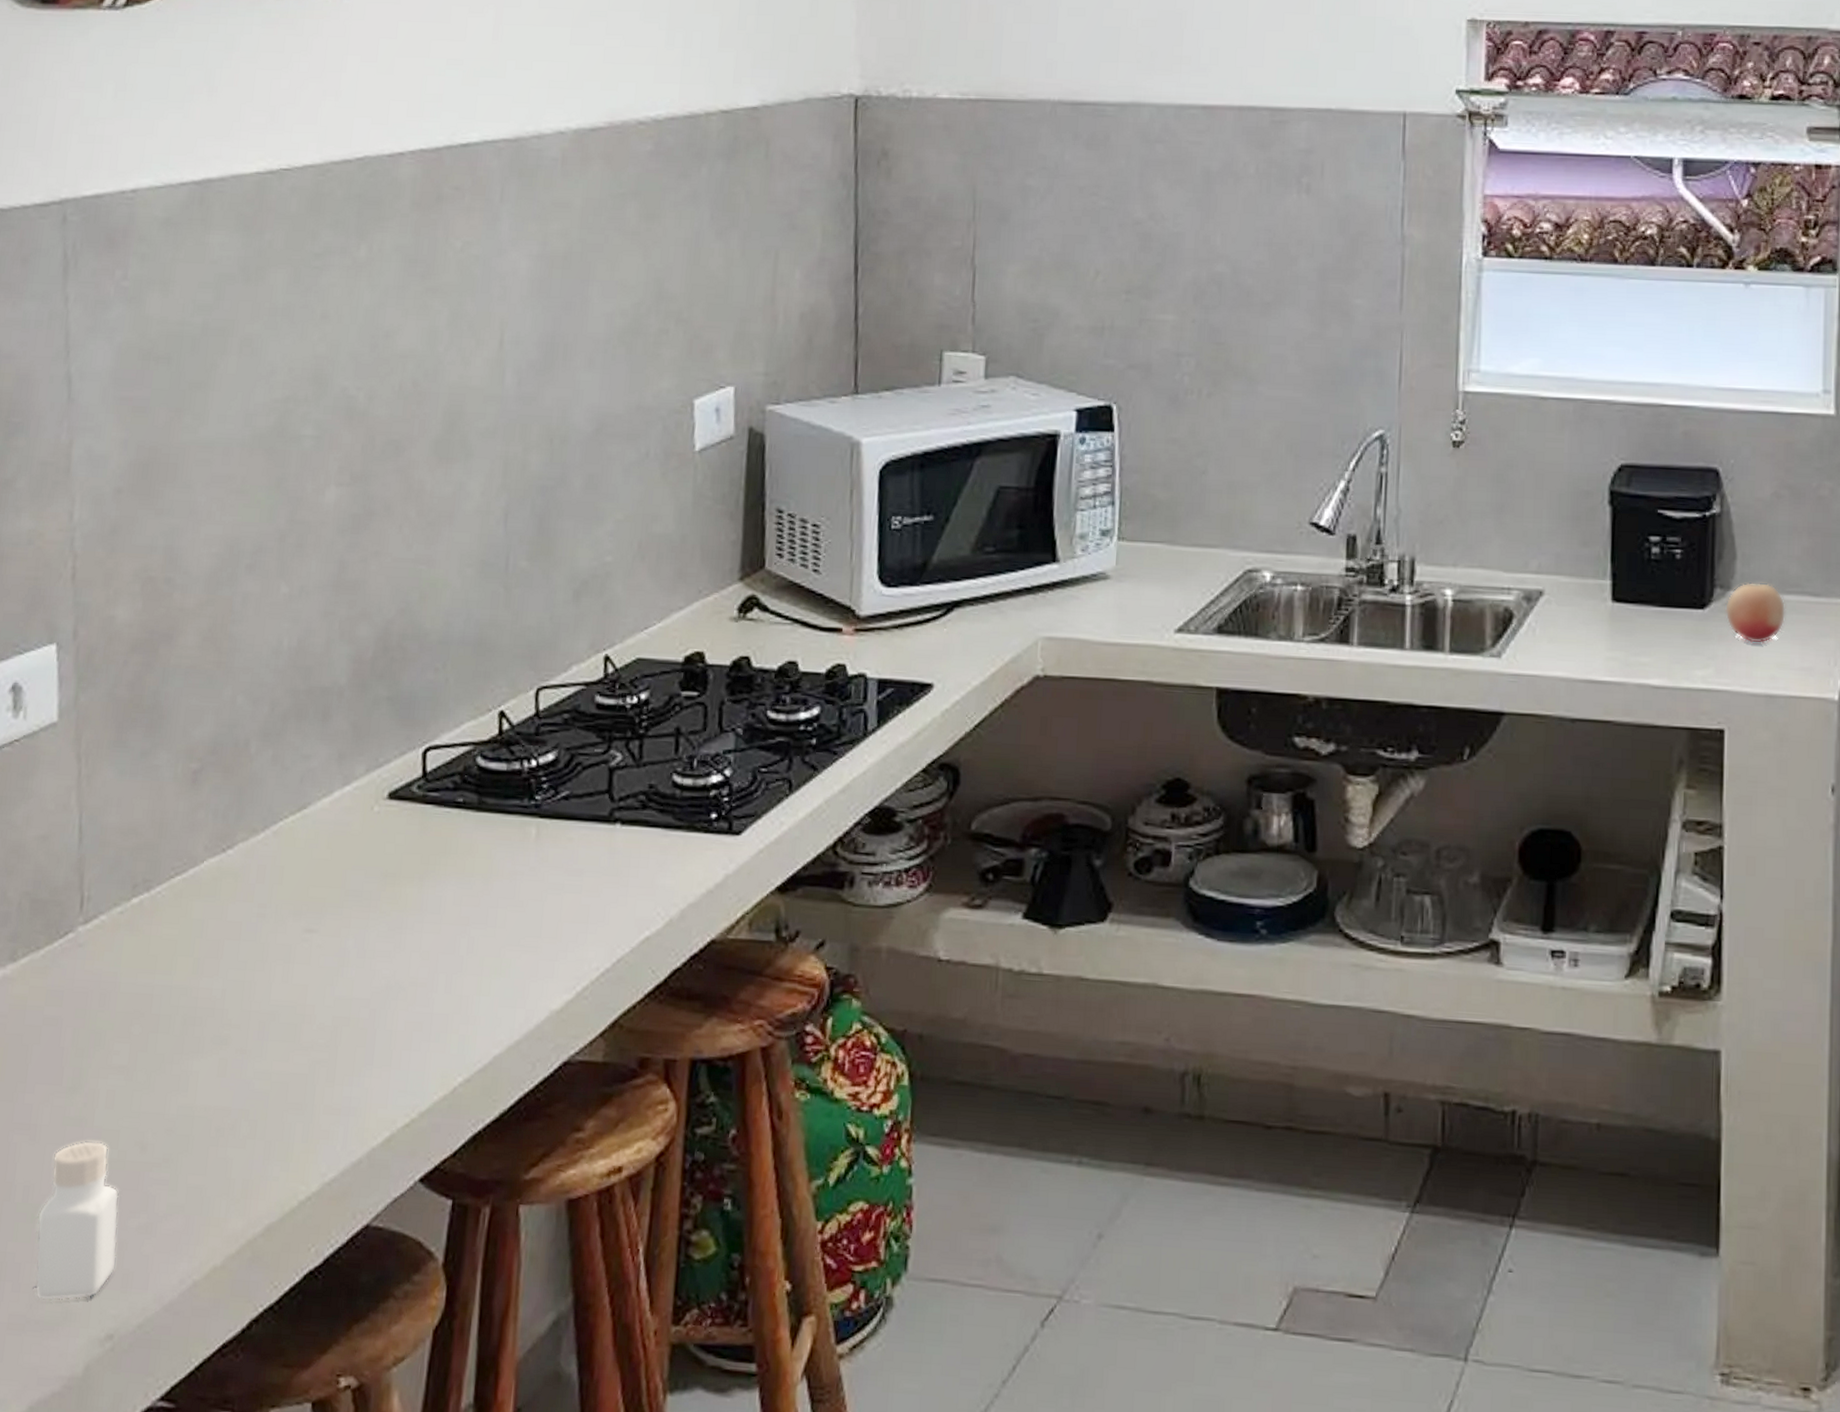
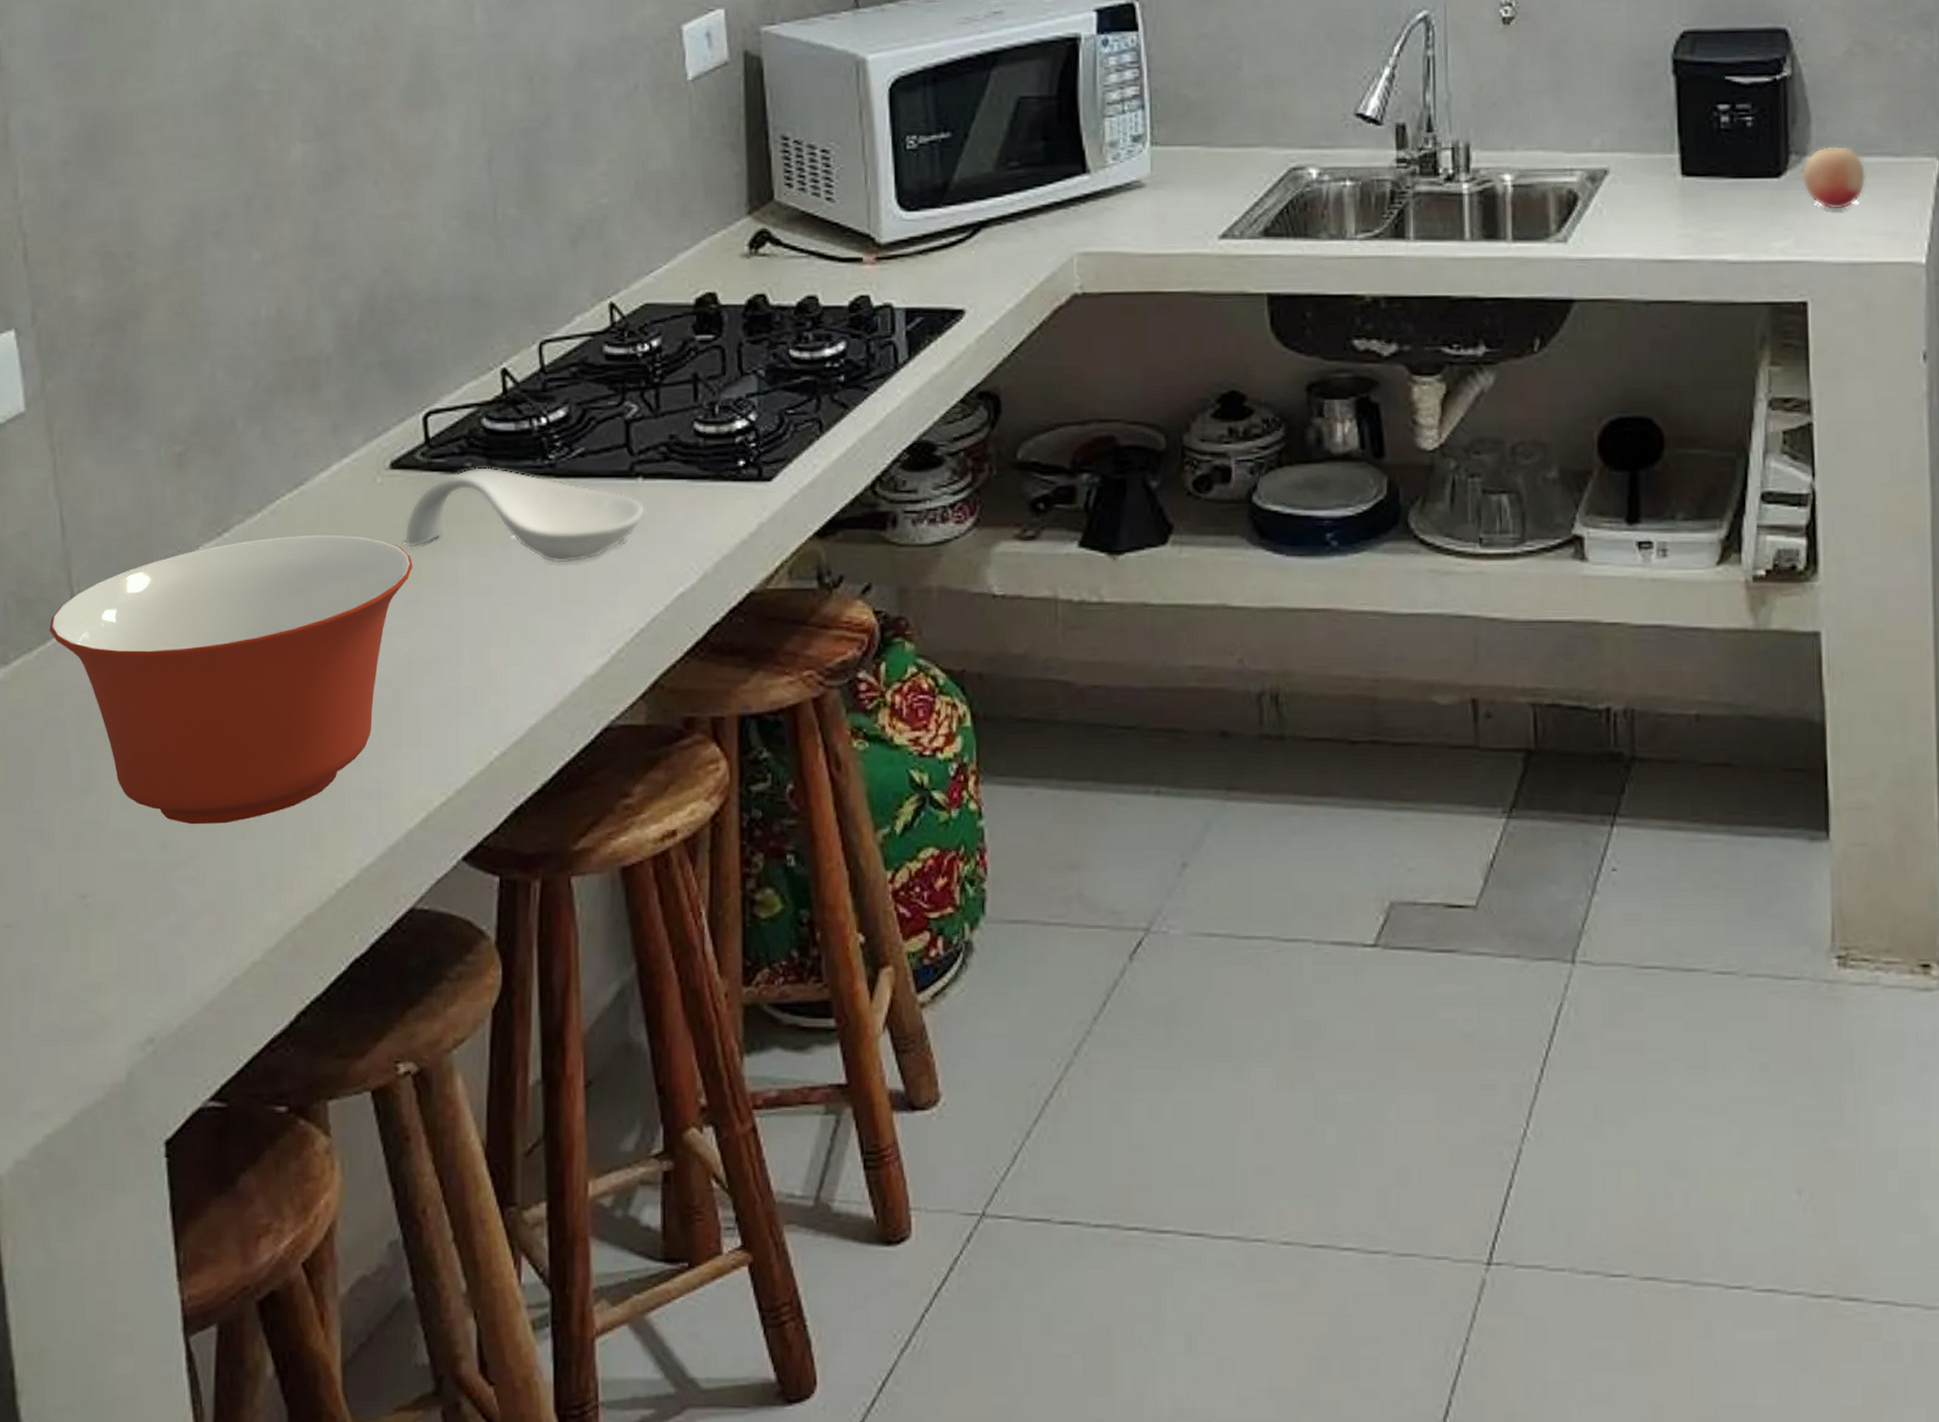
pepper shaker: present [35,1140,119,1302] -> none [61,843,150,1010]
mixing bowl: none [58,856,400,1130] -> present [49,534,413,825]
spoon rest: none [394,803,621,901] -> present [404,467,646,563]

